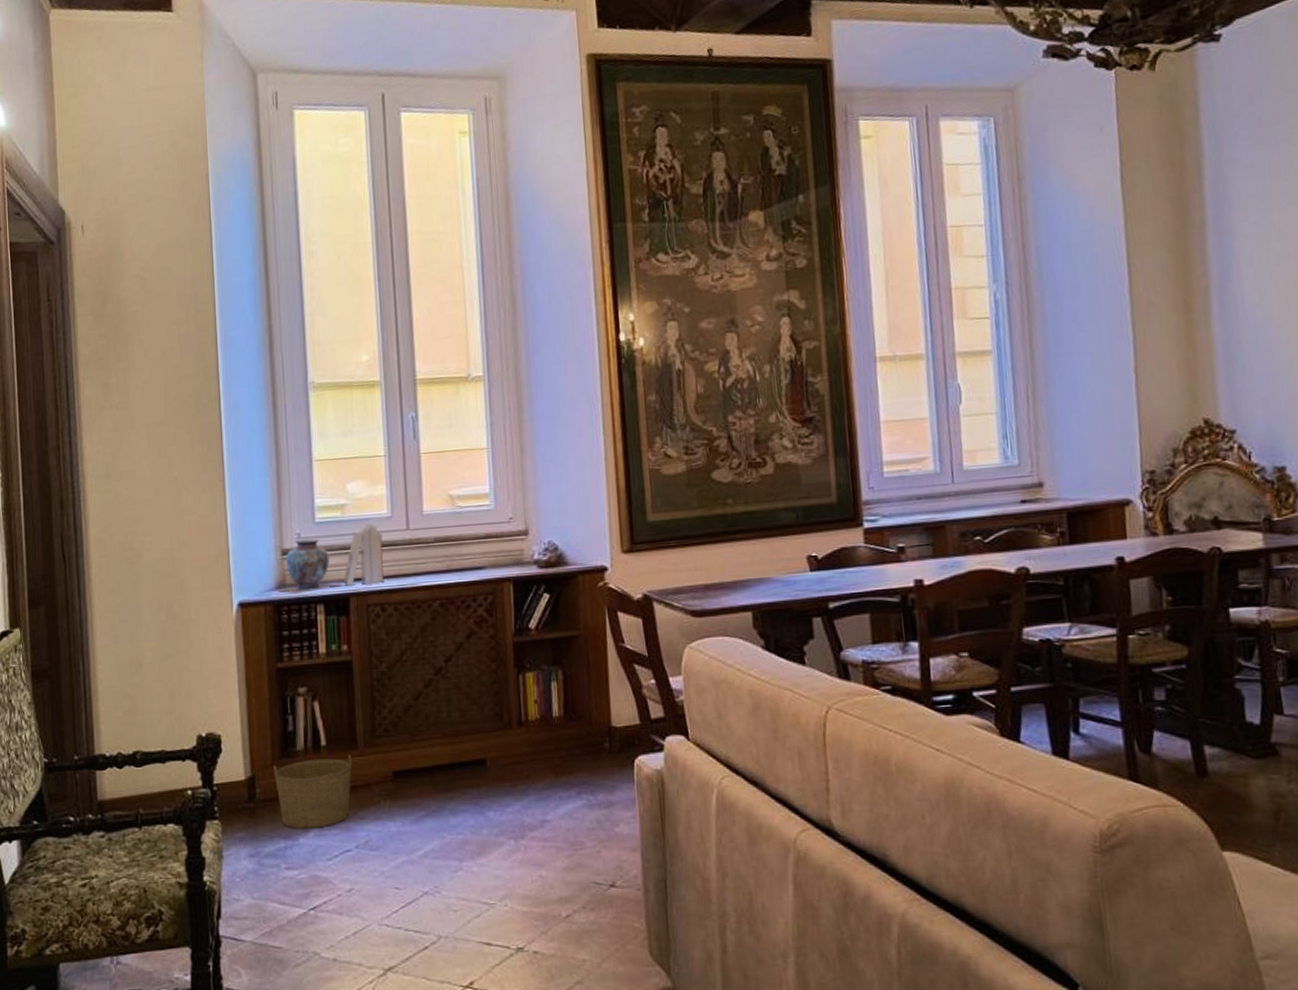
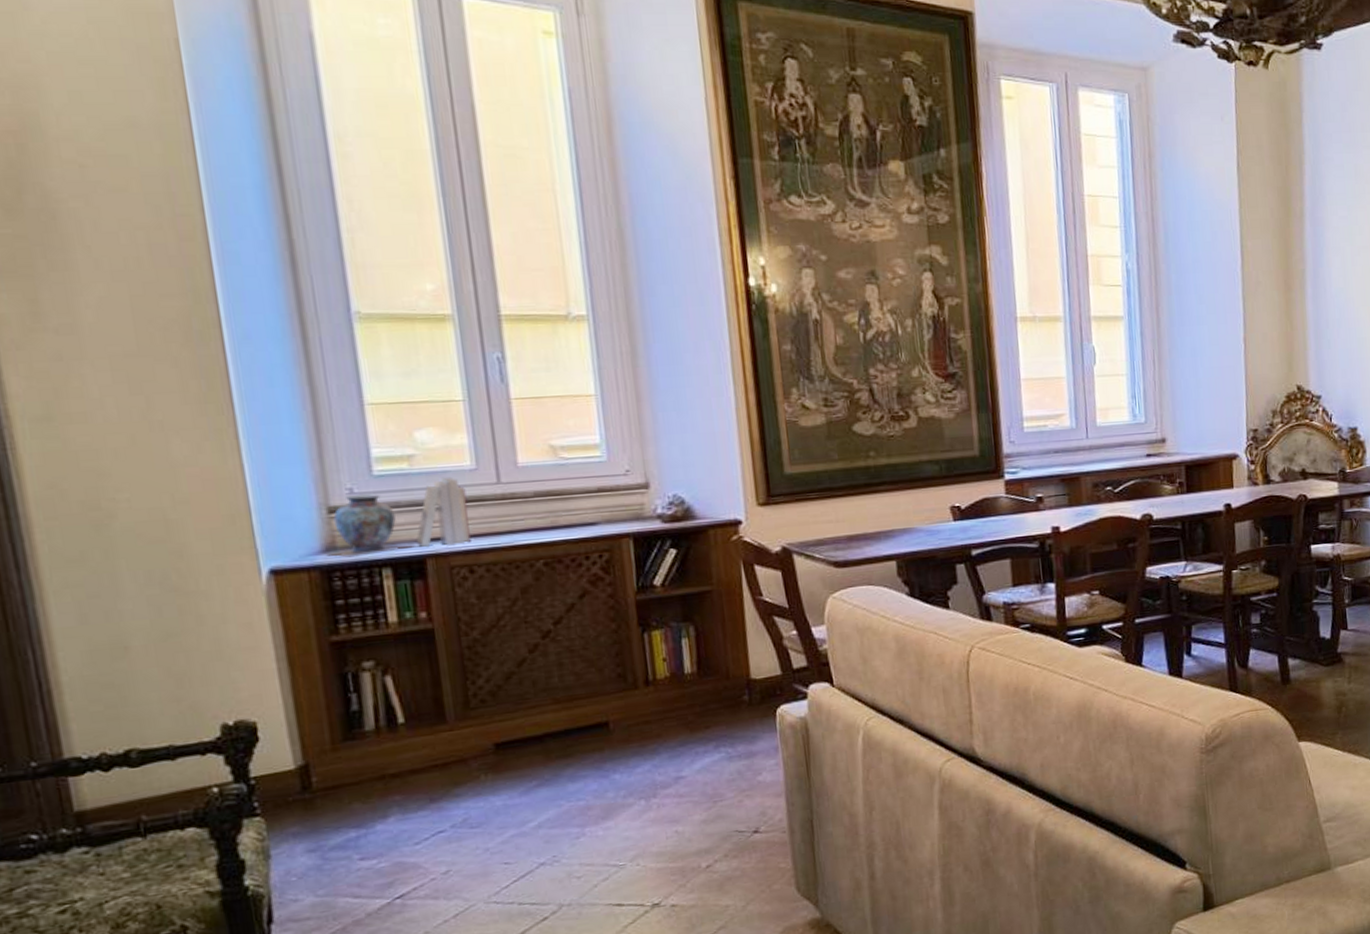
basket: present [273,755,353,829] -> none [334,730,442,816]

